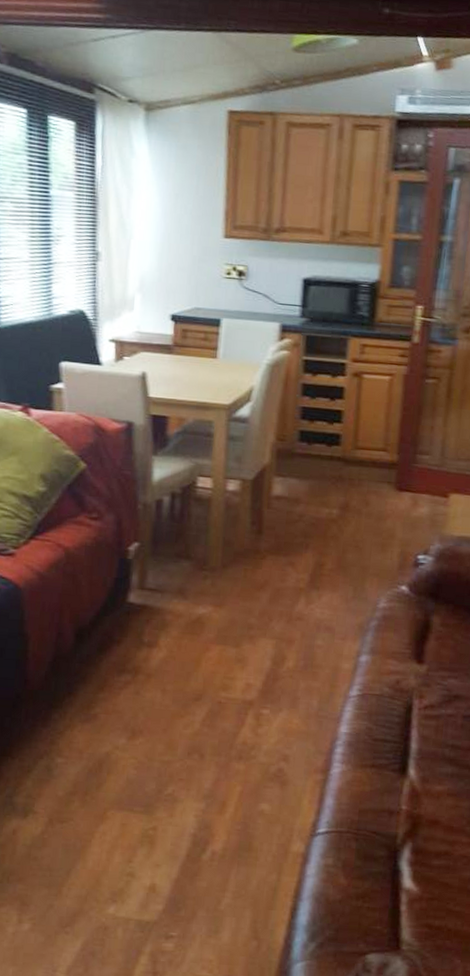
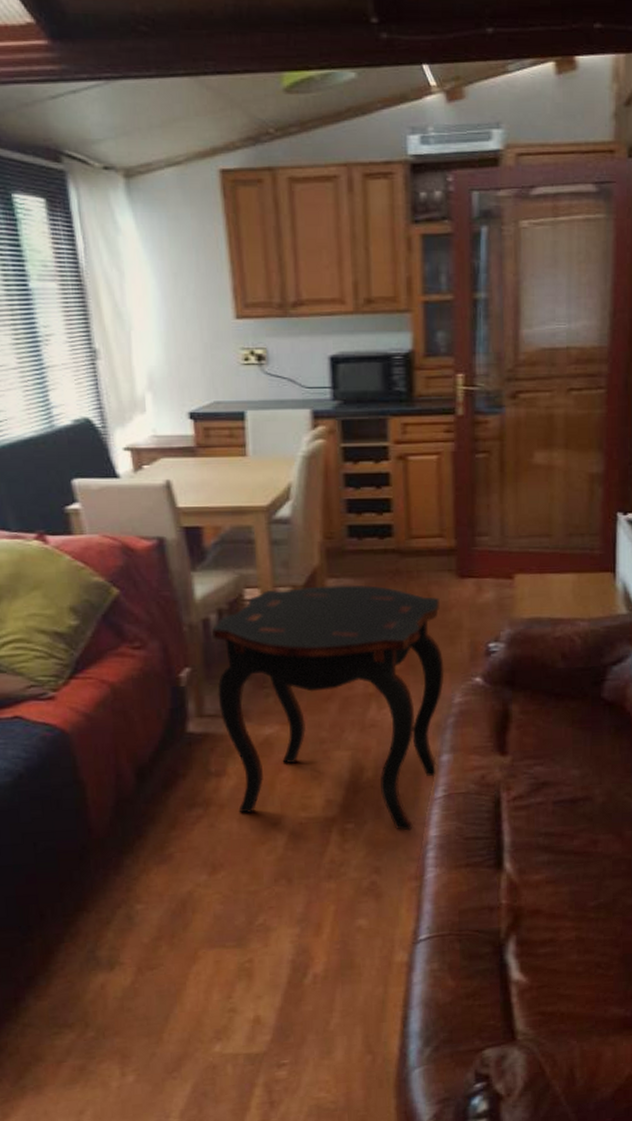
side table: none [160,480,376,724] -> present [211,584,445,831]

